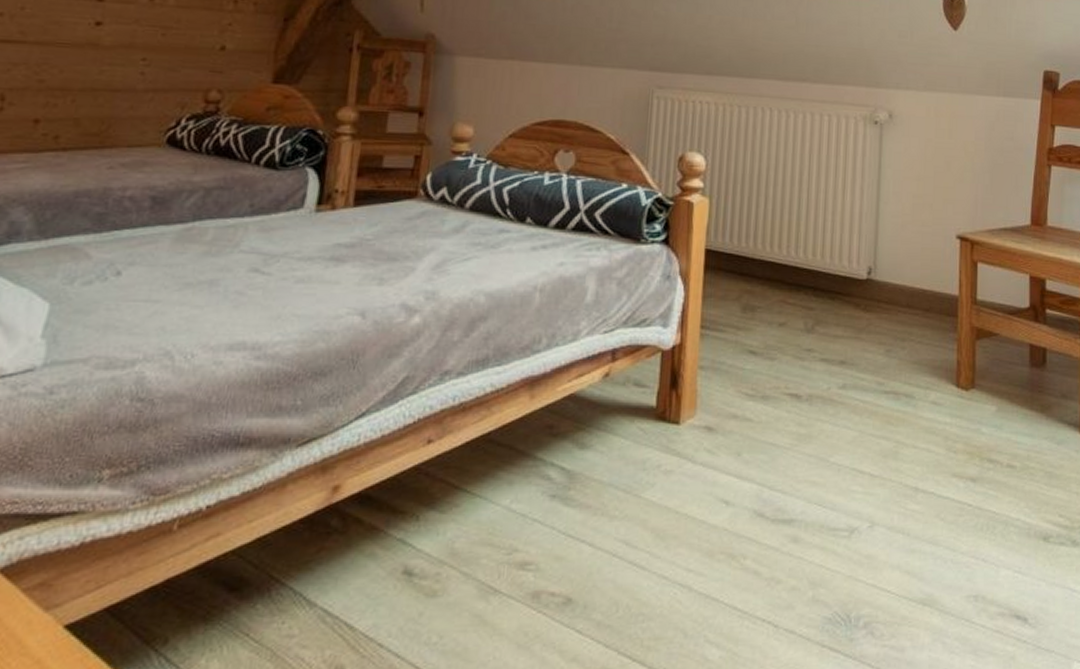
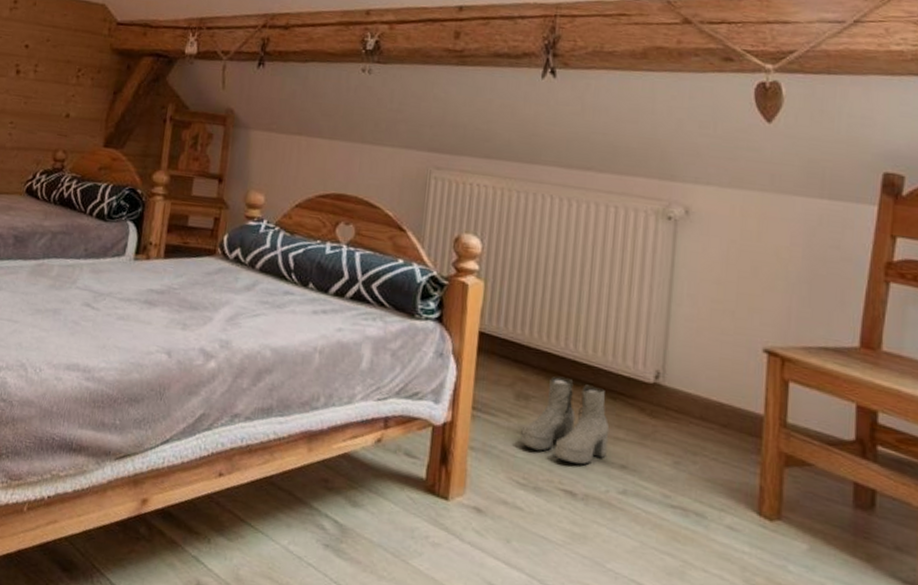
boots: none [748,284,829,367] -> present [520,376,610,465]

